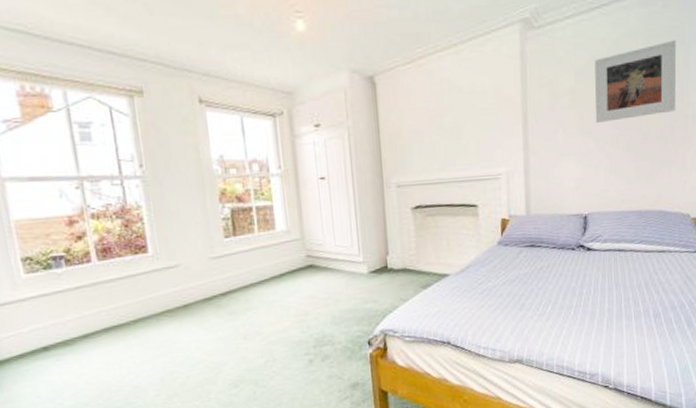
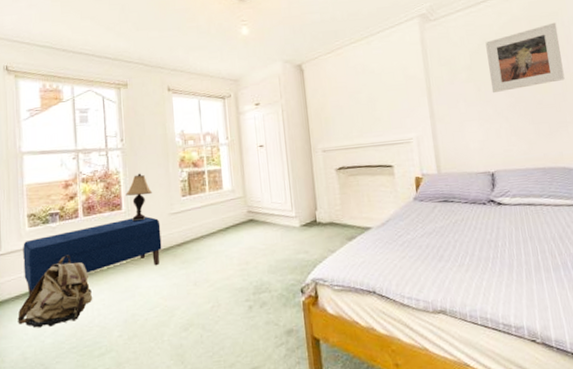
bench: none [20,261,203,354] -> present [23,216,162,296]
backpack: none [25,306,120,390] -> present [18,254,93,328]
lamp: none [151,208,186,267] -> present [126,173,152,222]

